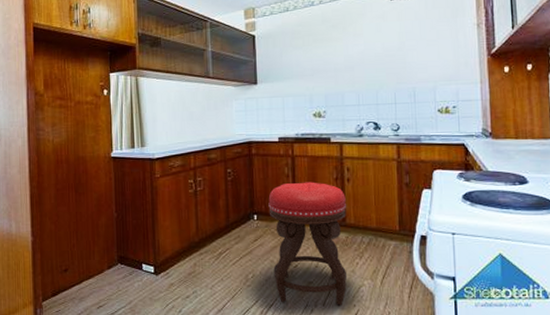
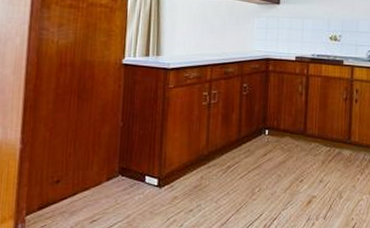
stool: present [268,182,347,306] -> none [279,100,353,219]

